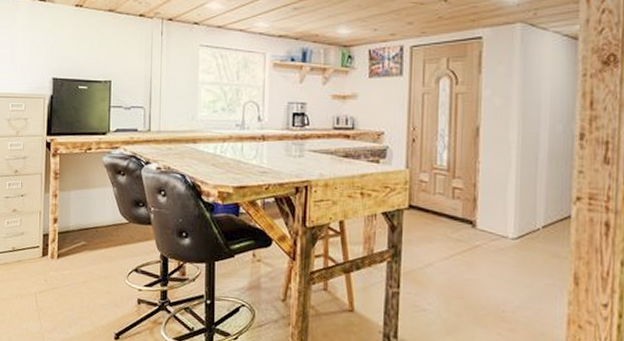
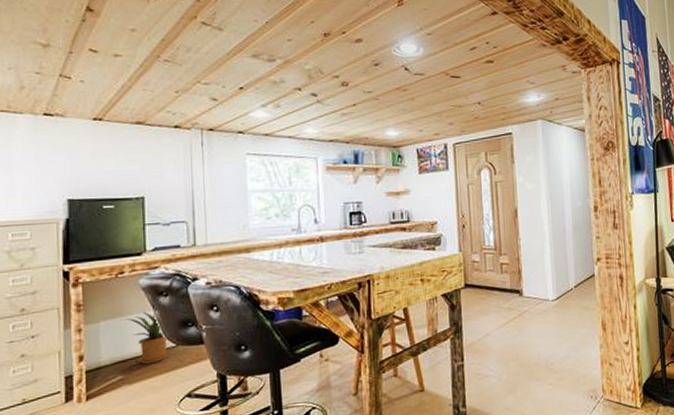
house plant: none [86,187,122,236] -> present [120,312,168,365]

